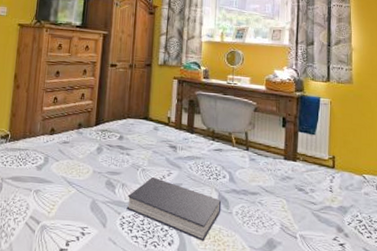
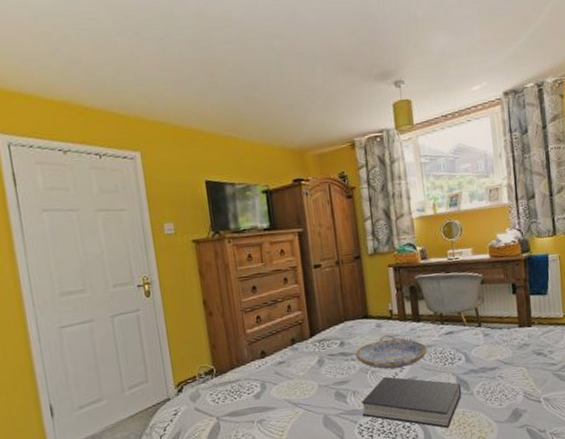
serving tray: none [130,138,196,172] -> present [355,334,427,369]

